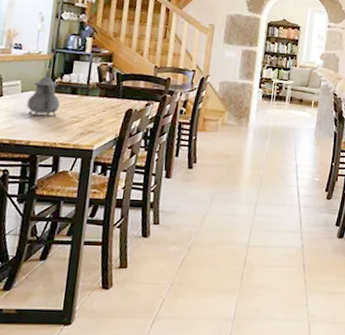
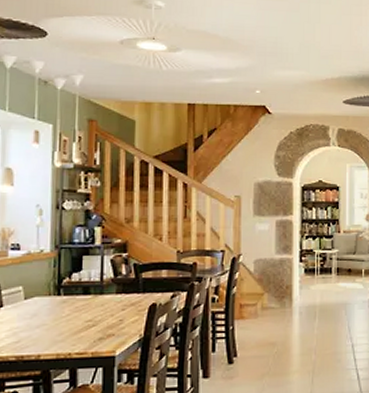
teapot: present [26,70,60,117] -> none [32,271,71,326]

